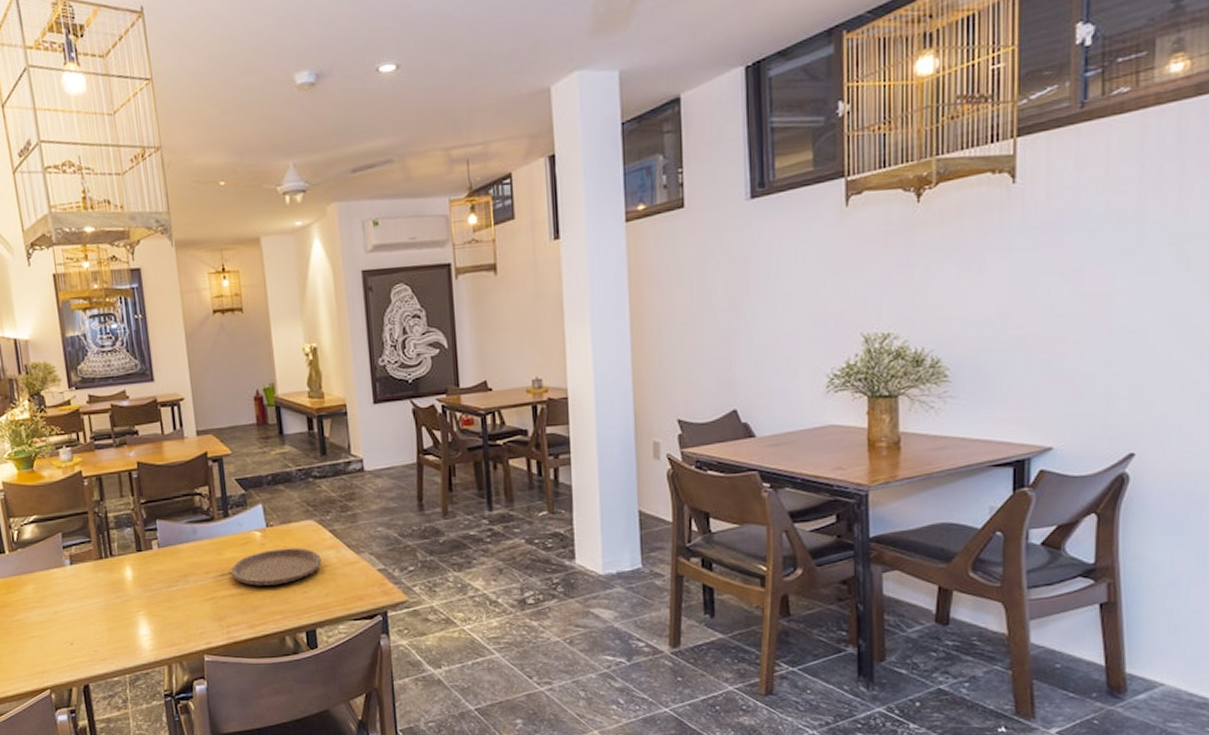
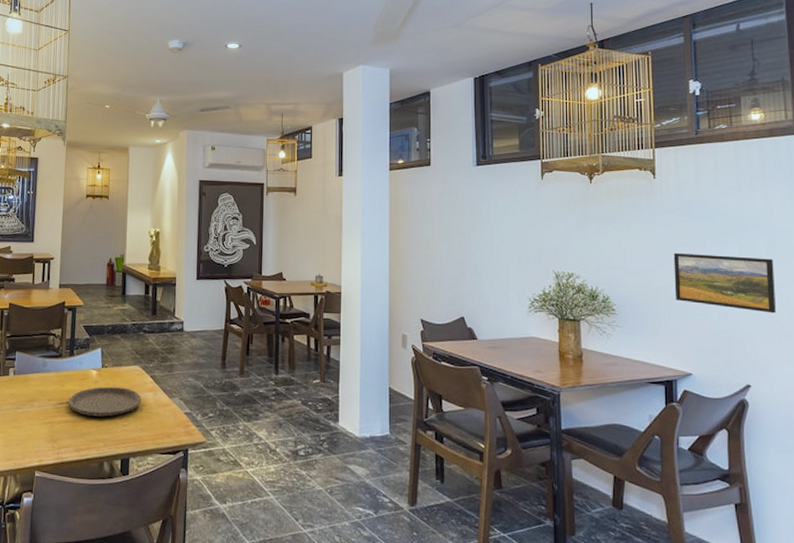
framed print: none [1034,278,1184,355] -> present [673,253,776,314]

